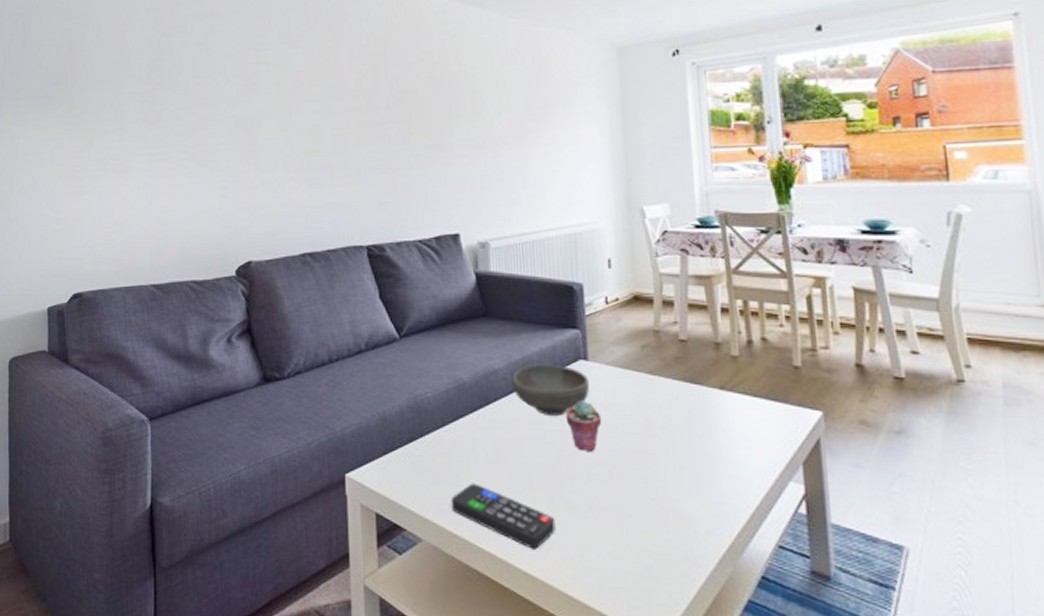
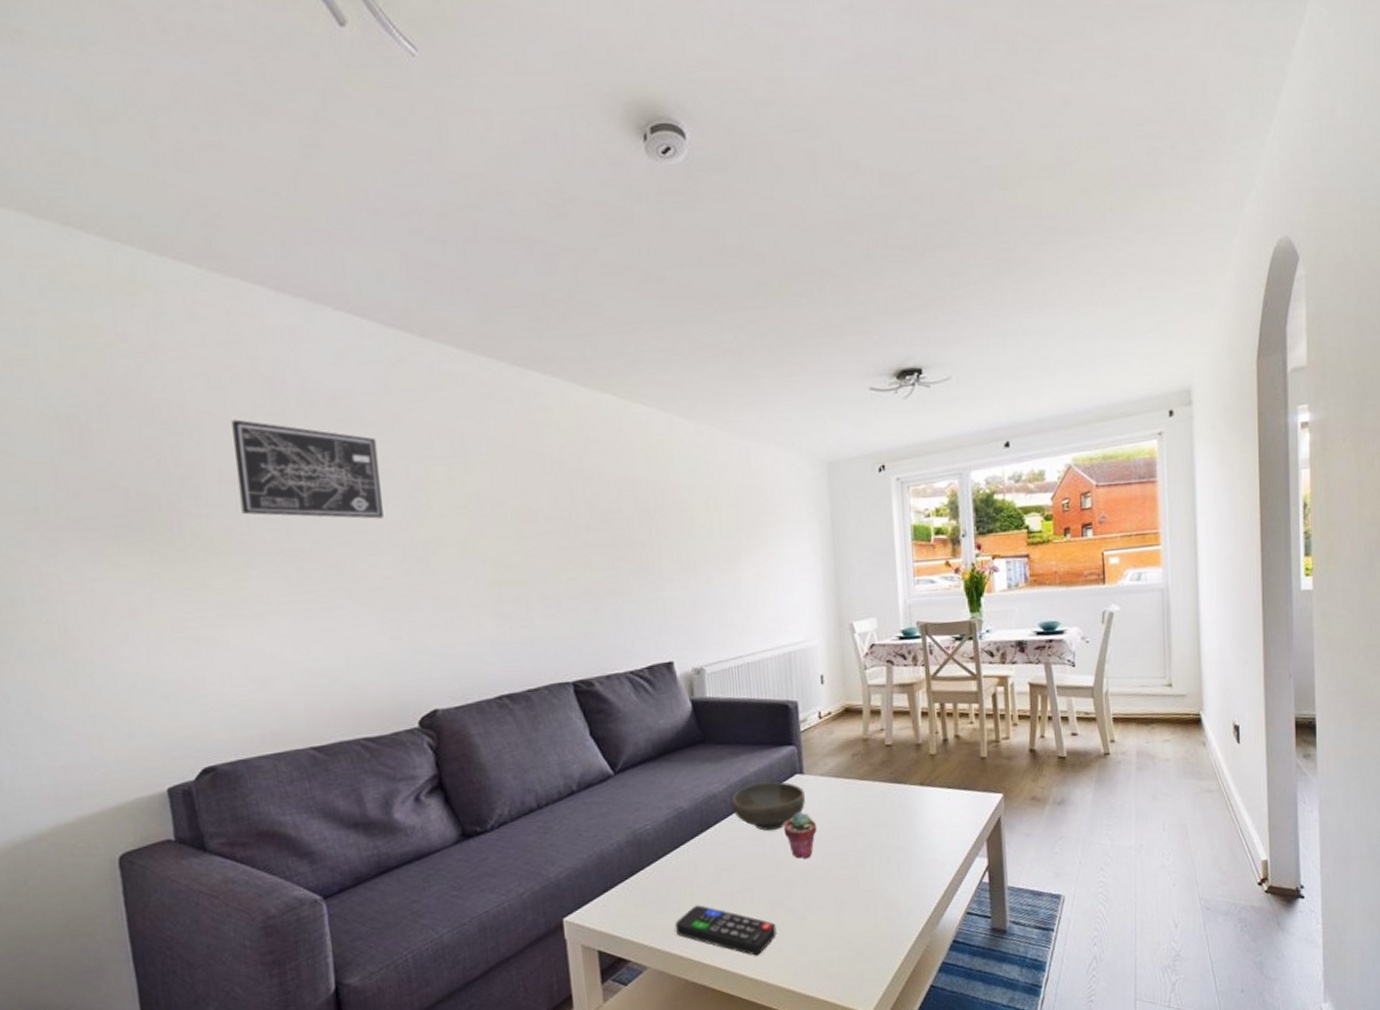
wall art: none [121,15,223,95] -> present [231,419,384,519]

